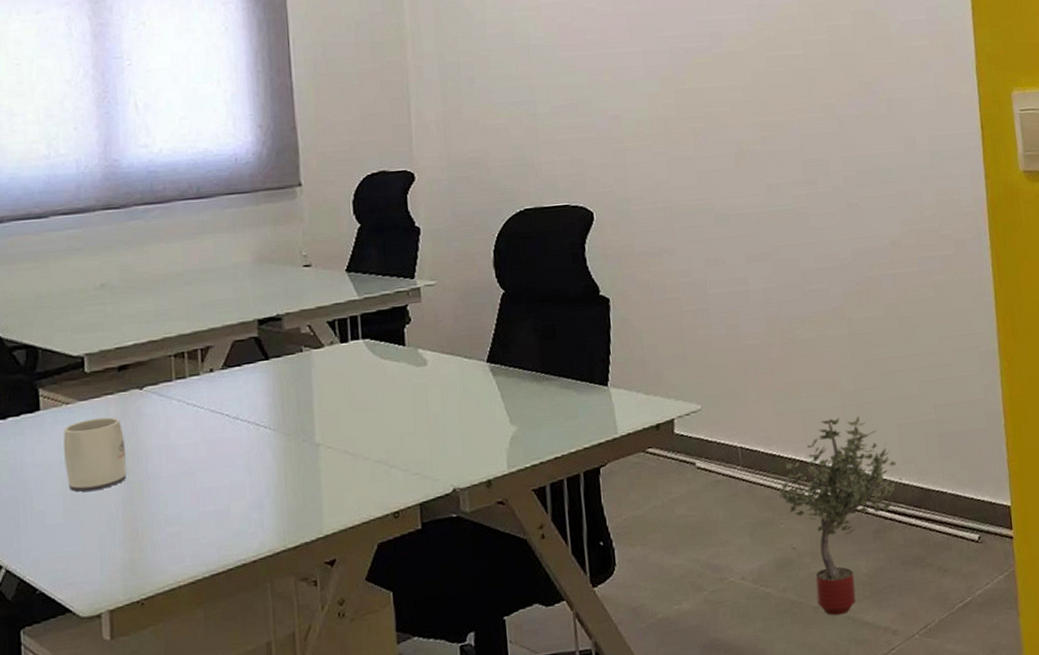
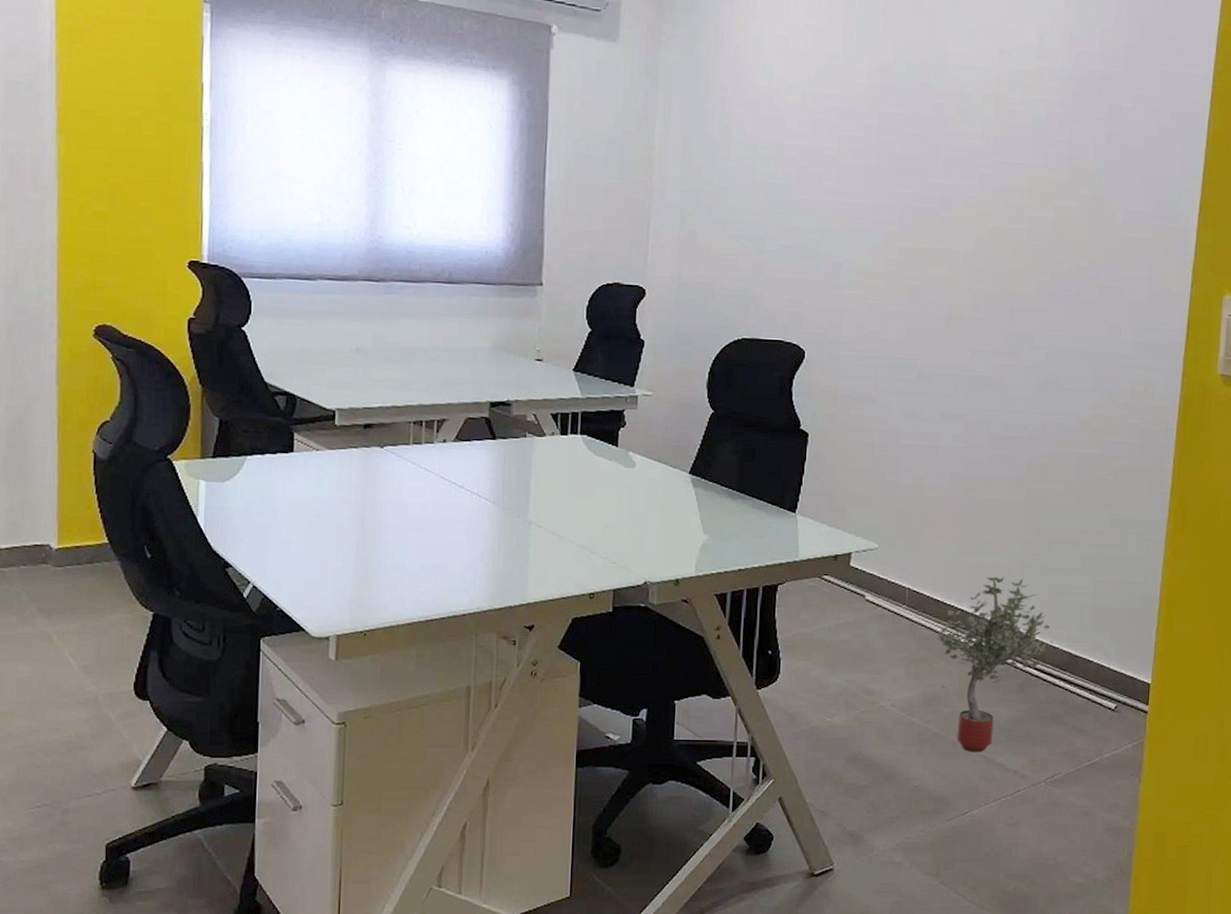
mug: present [63,417,127,492] -> none [310,467,363,530]

